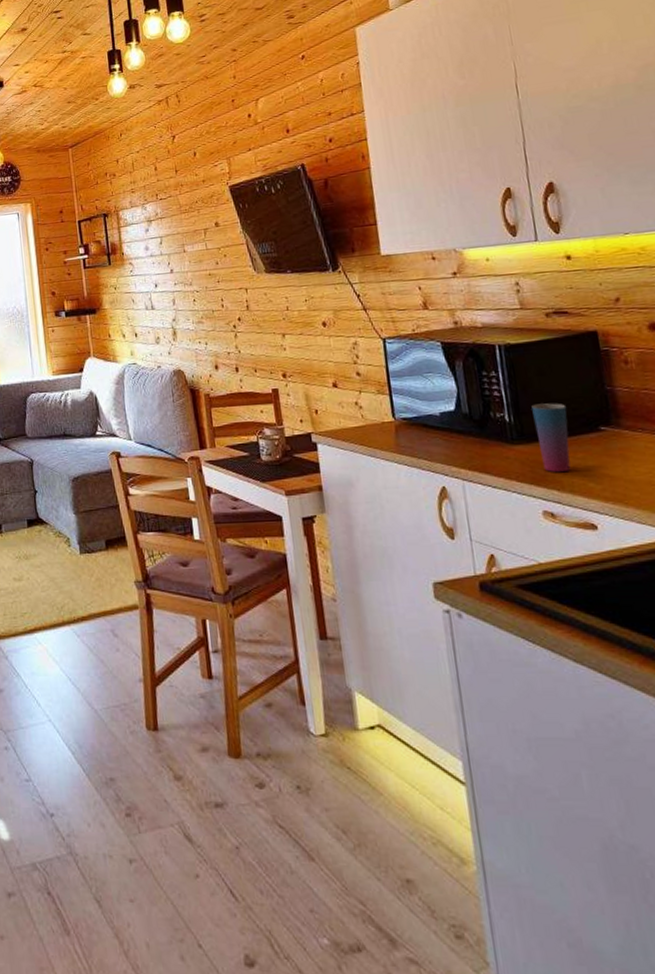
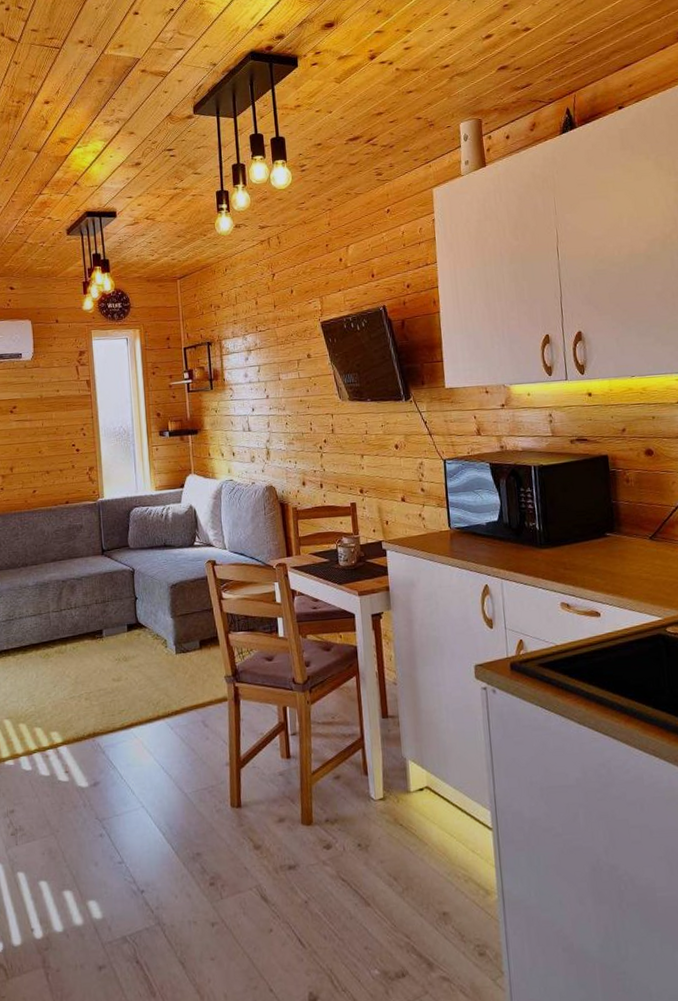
cup: present [531,403,571,473] -> none [556,514,583,571]

